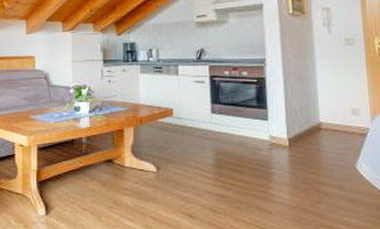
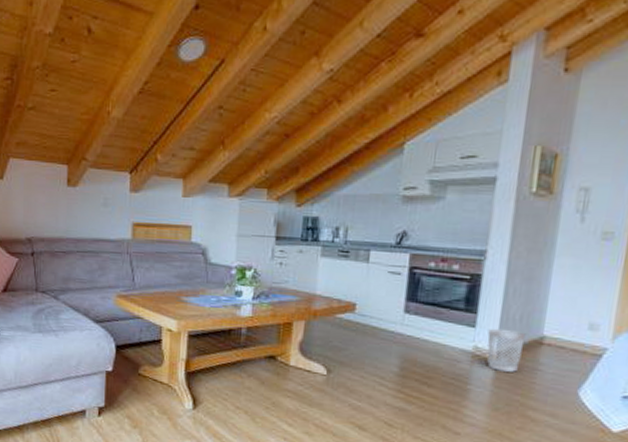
wastebasket: none [278,119,307,155] -> present [487,328,526,372]

